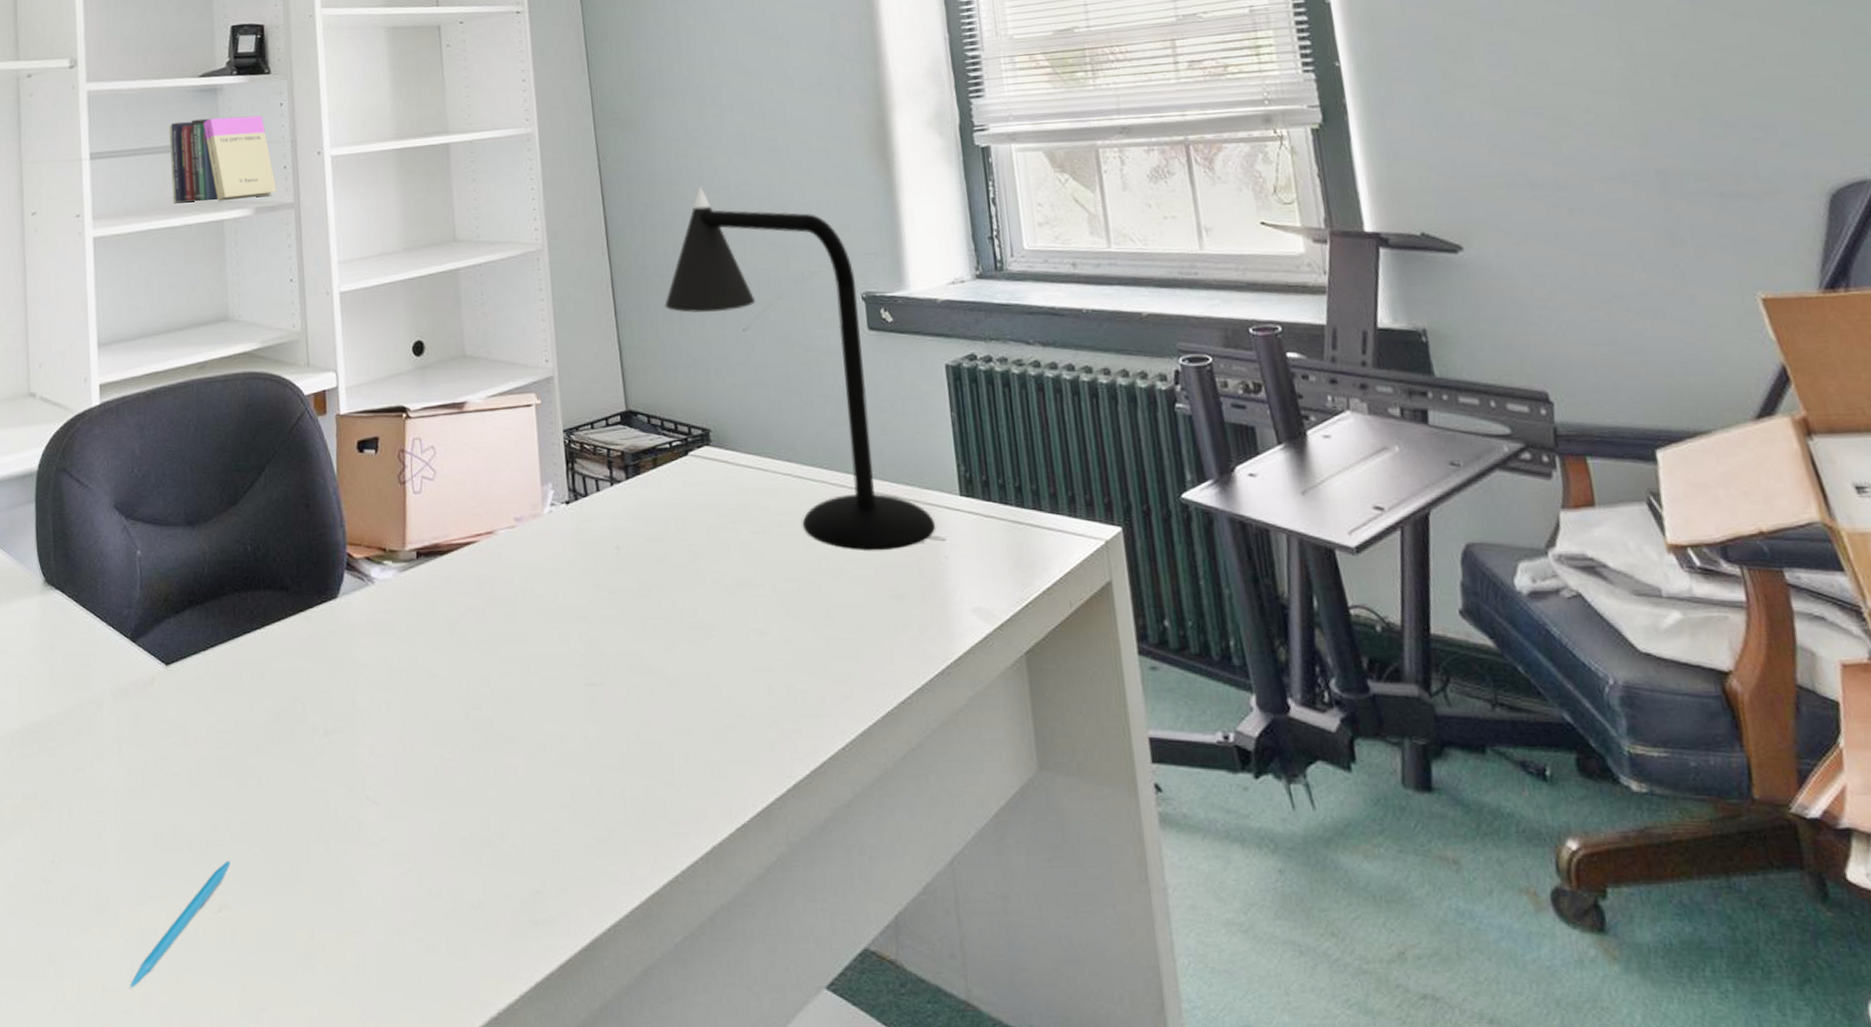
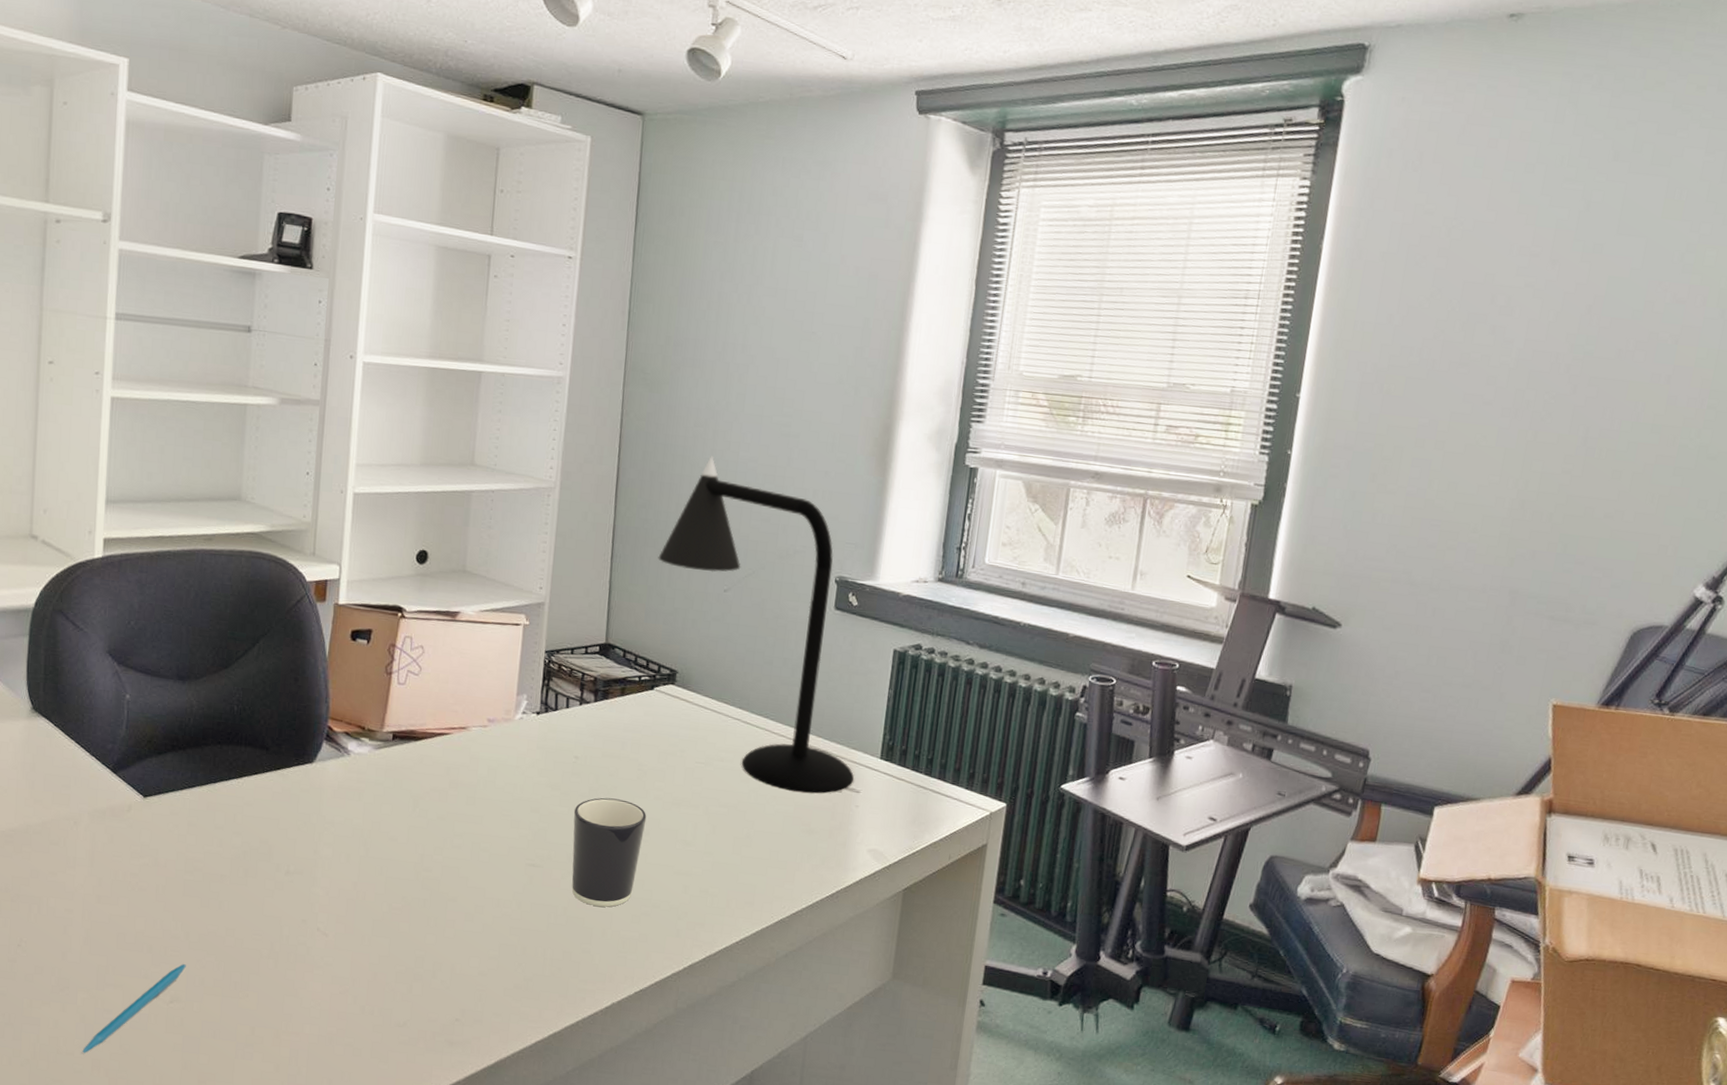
books: present [168,115,277,203] -> none [197,298,305,389]
mug: none [626,590,710,725] -> present [571,797,647,907]

